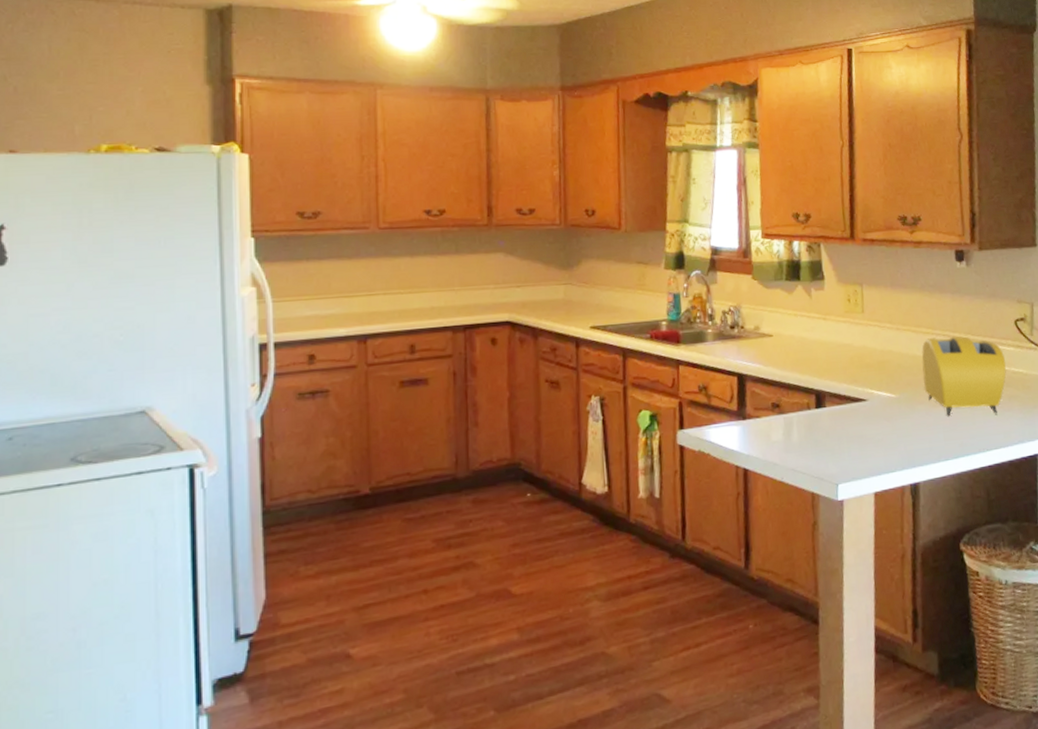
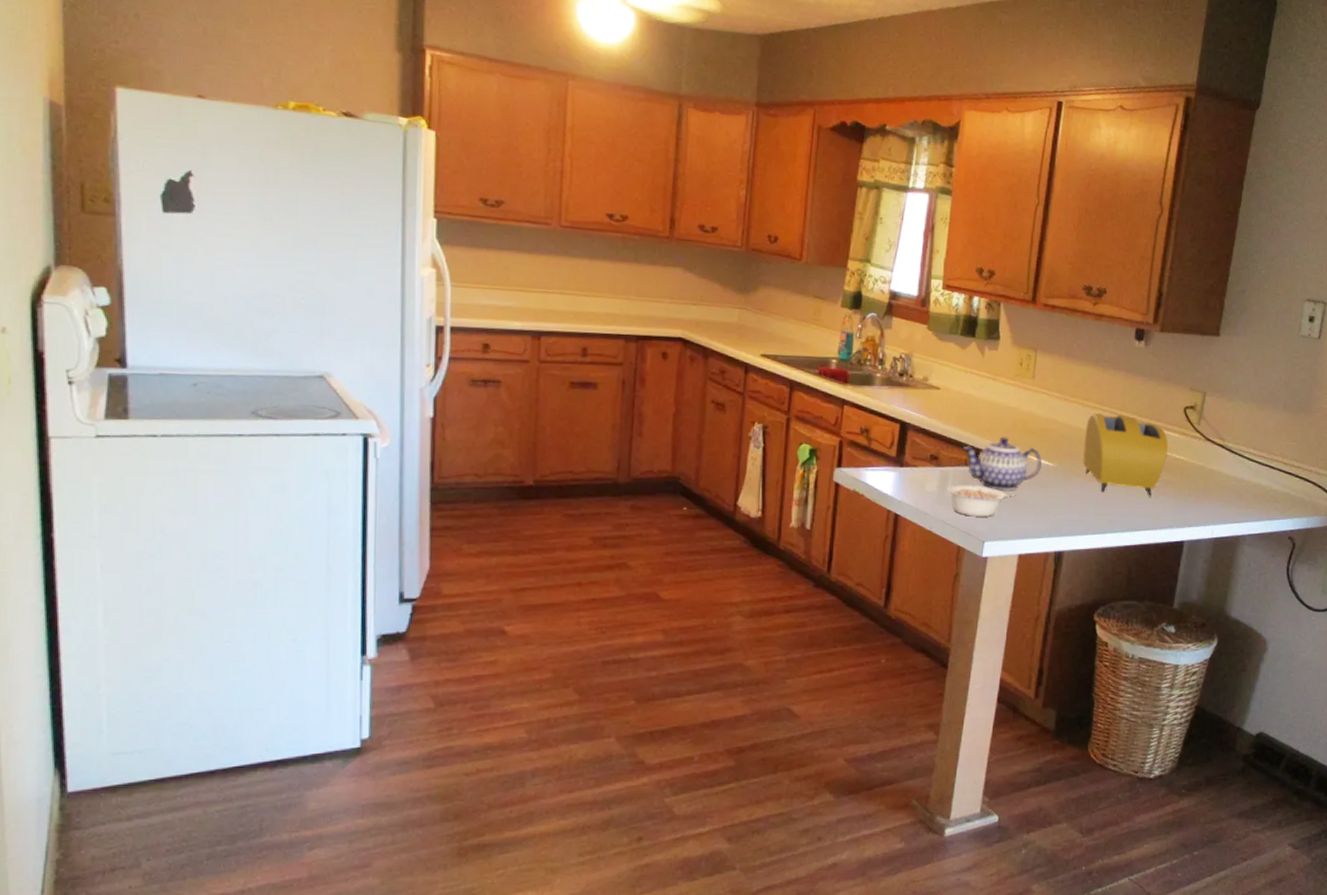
legume: none [793,427,863,460] -> present [947,484,1016,517]
teapot: none [803,374,884,430] -> present [962,437,1042,491]

